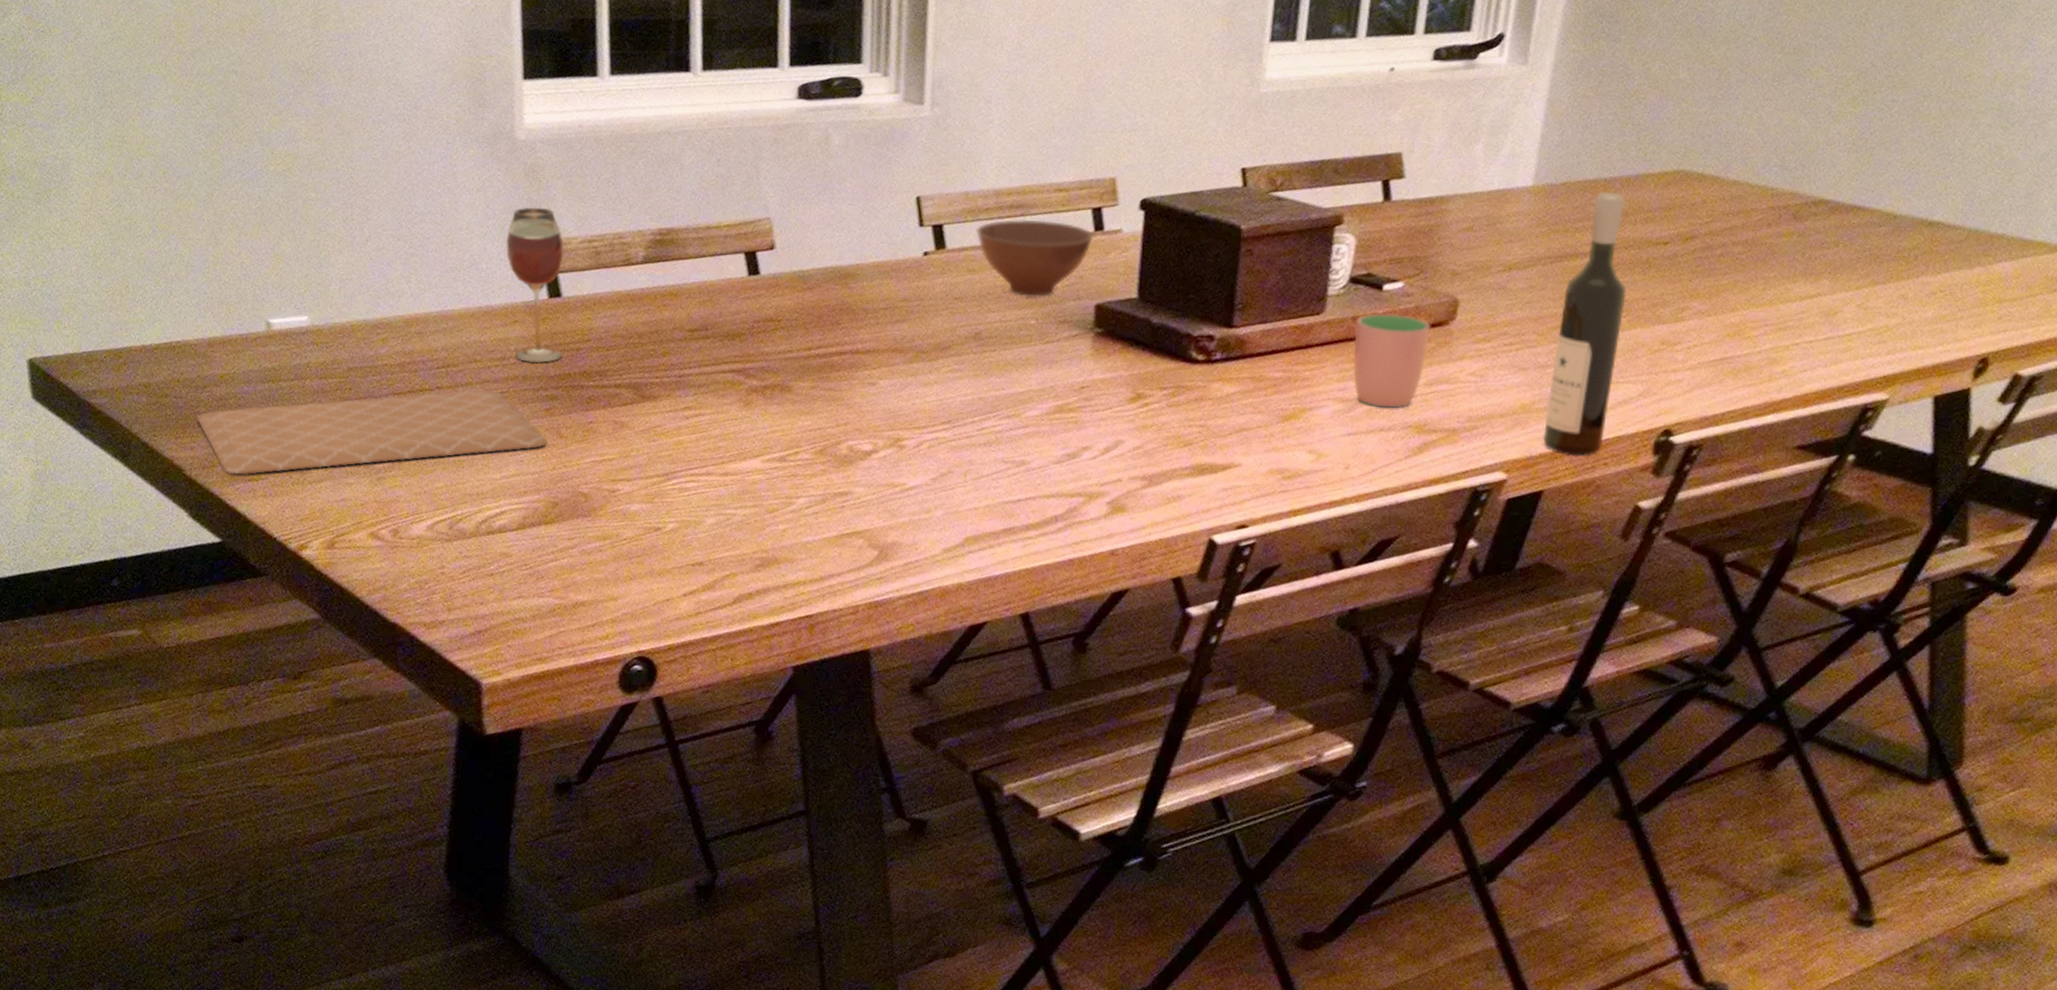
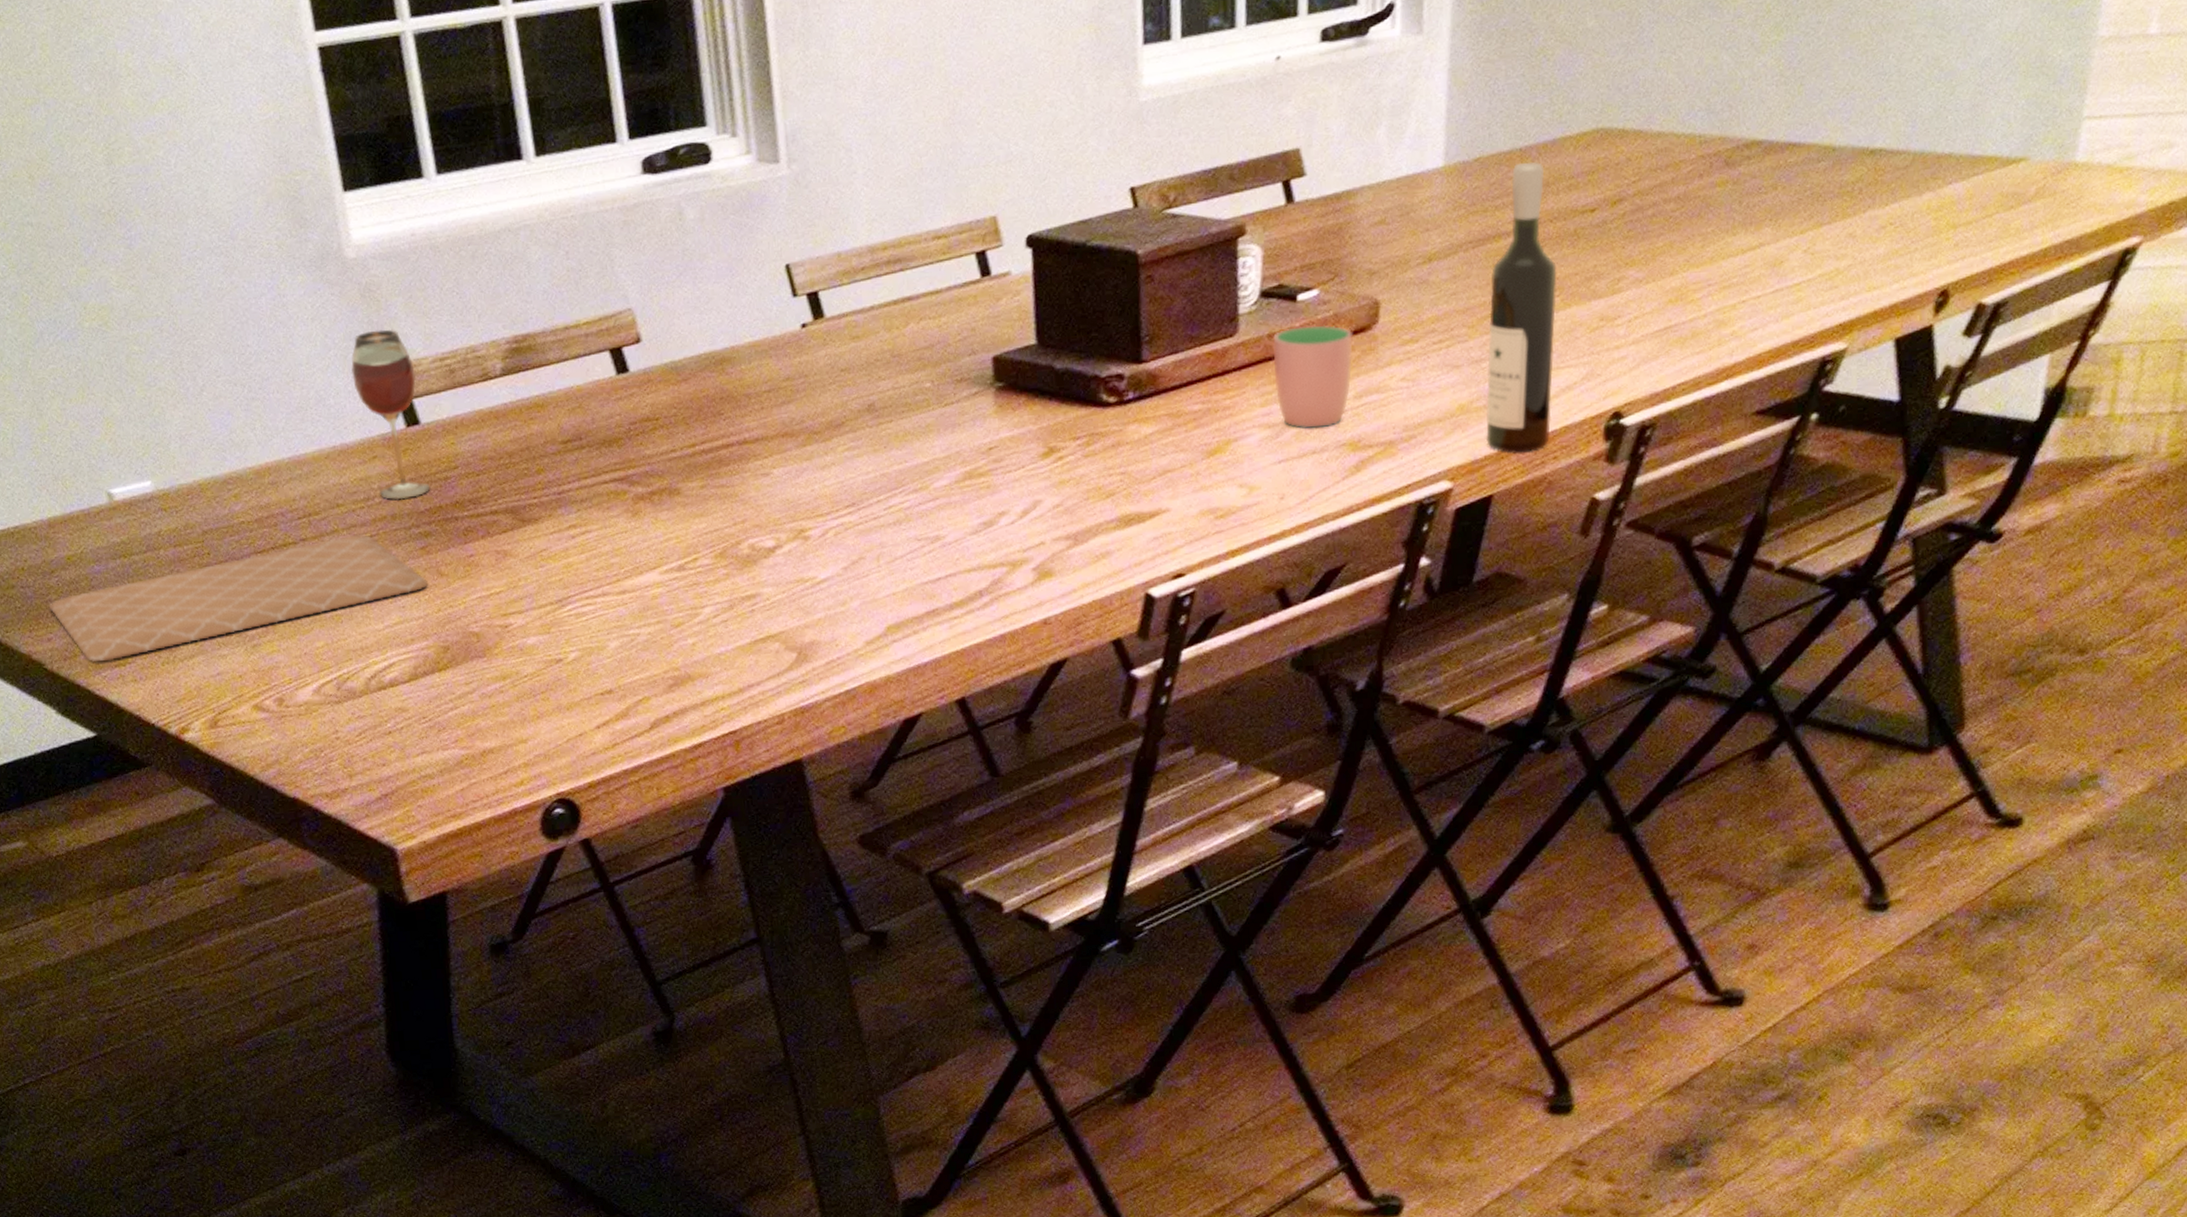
bowl: present [975,219,1094,297] -> none [854,271,982,358]

